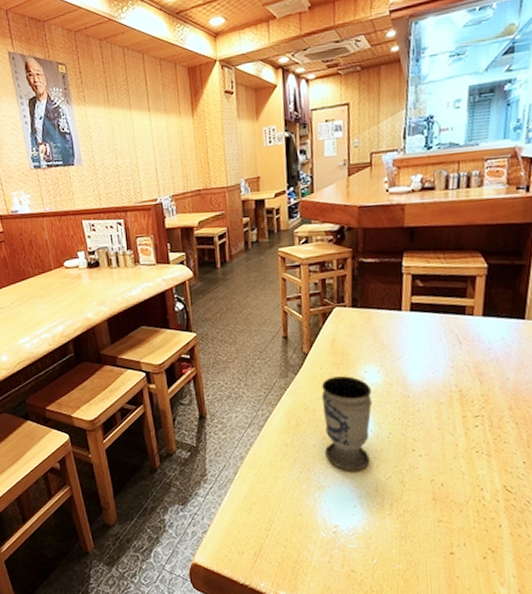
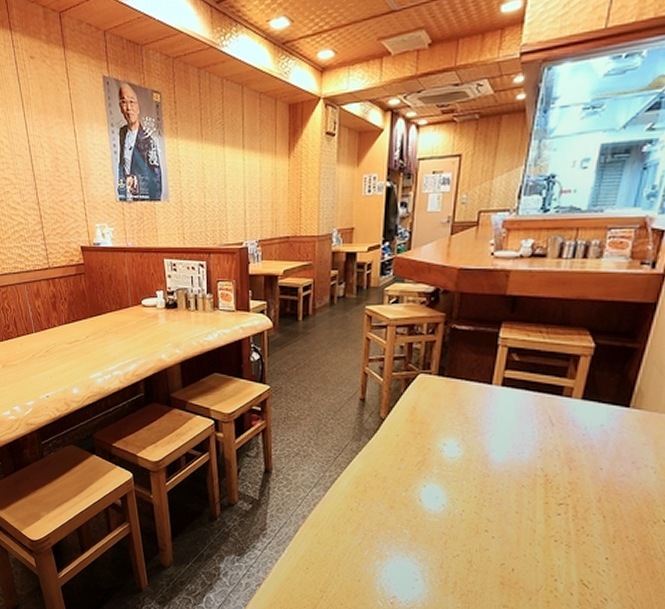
cup: present [321,376,372,471] -> none [392,445,449,545]

